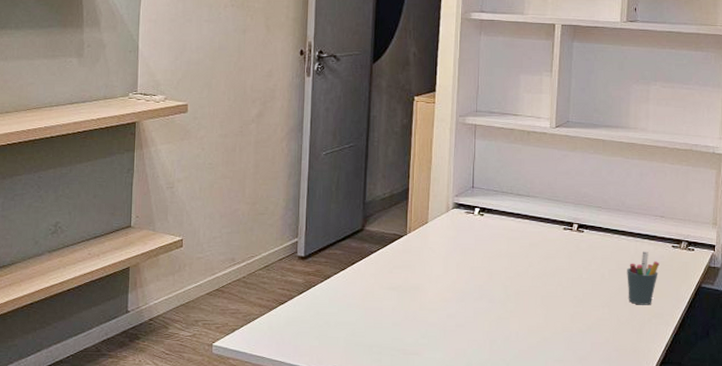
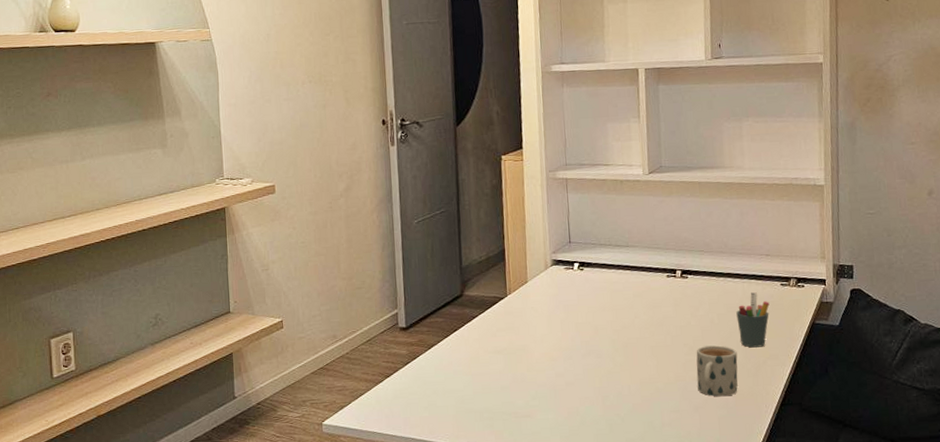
mug: none [583,300,624,350] -> present [696,345,738,397]

